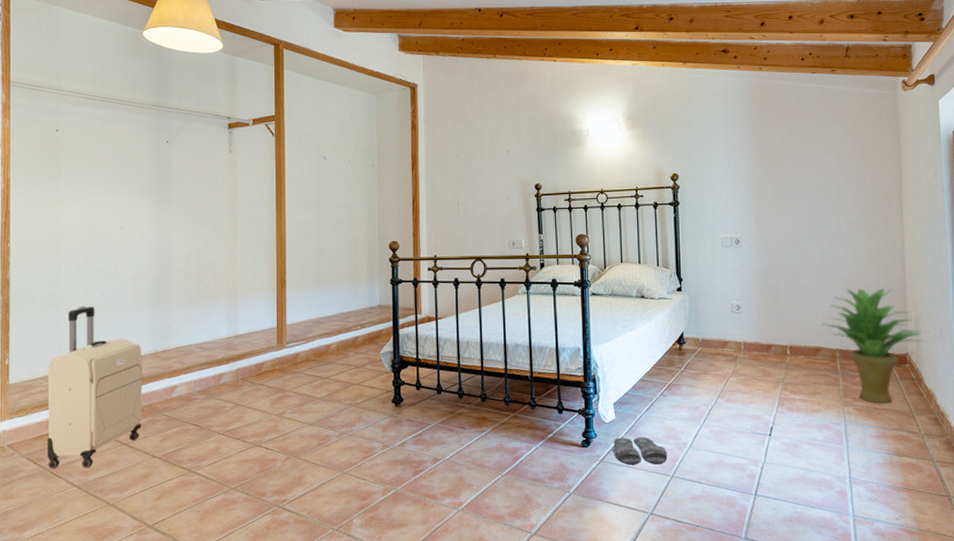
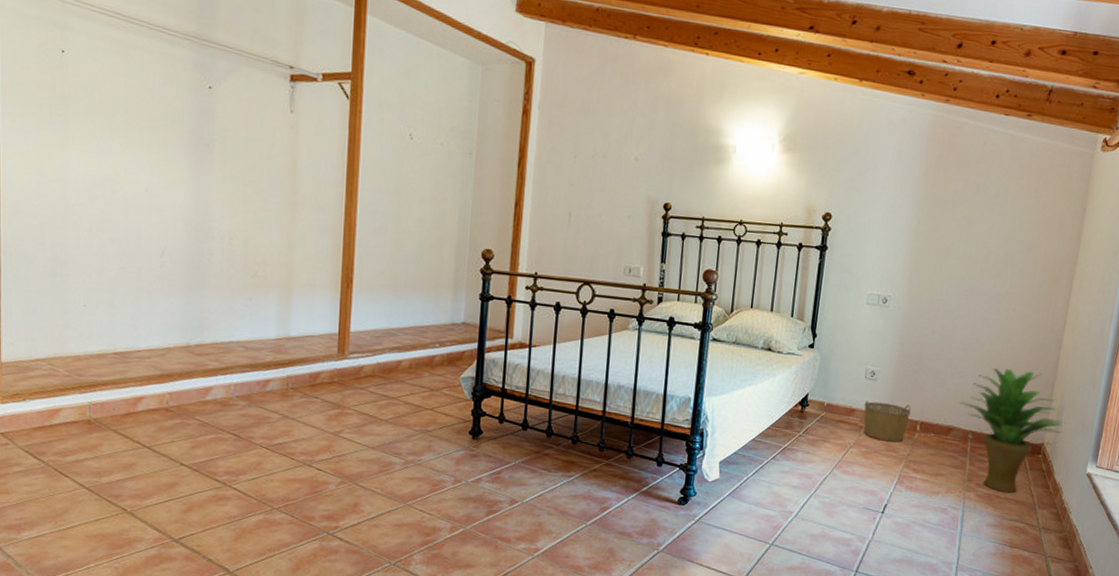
suitcase: present [46,306,142,469] -> none [49,279,171,469]
slippers: present [611,437,668,465] -> none [710,498,770,531]
basket: none [735,331,779,368] -> present [863,401,911,442]

